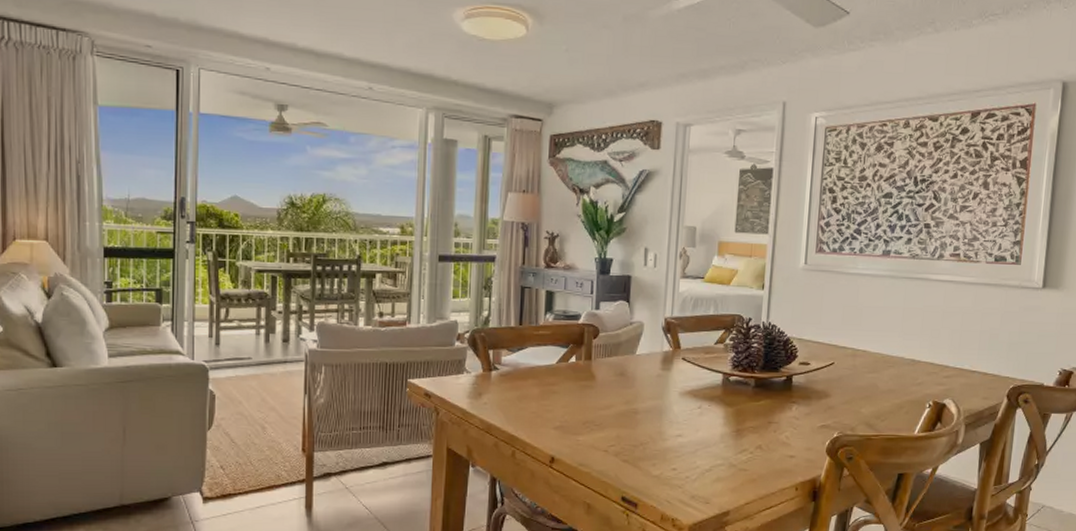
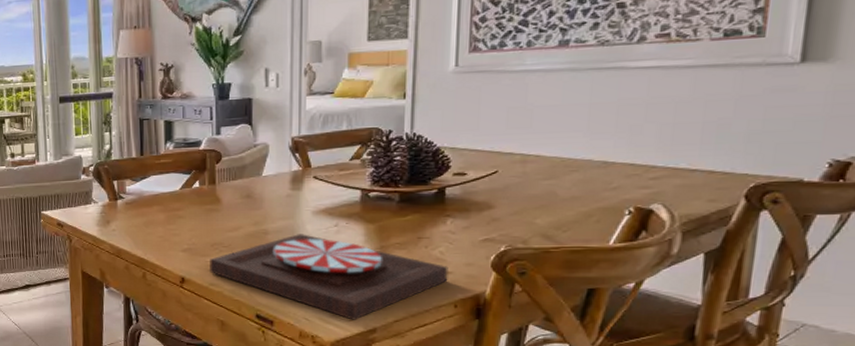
plate: none [580,415,792,503] -> present [210,234,448,320]

